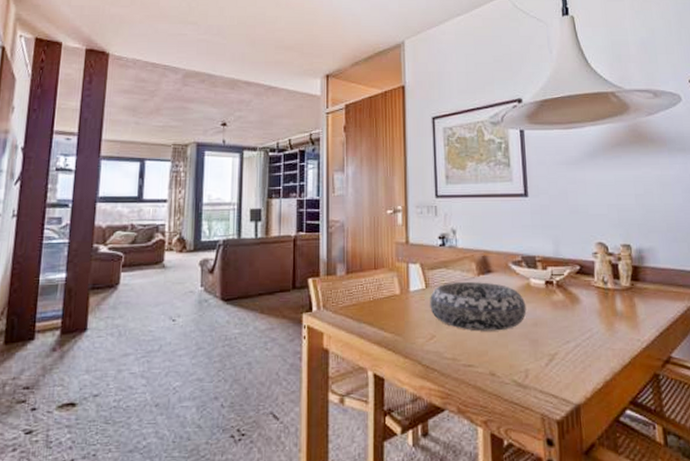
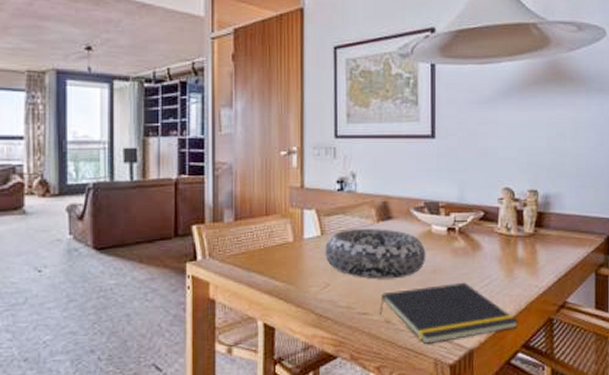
notepad: none [484,336,624,399] -> present [379,283,518,345]

